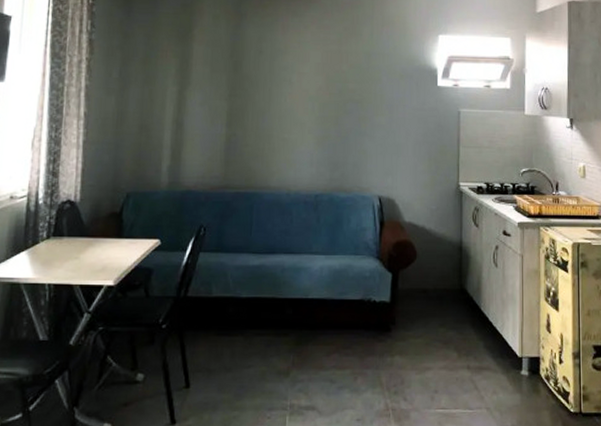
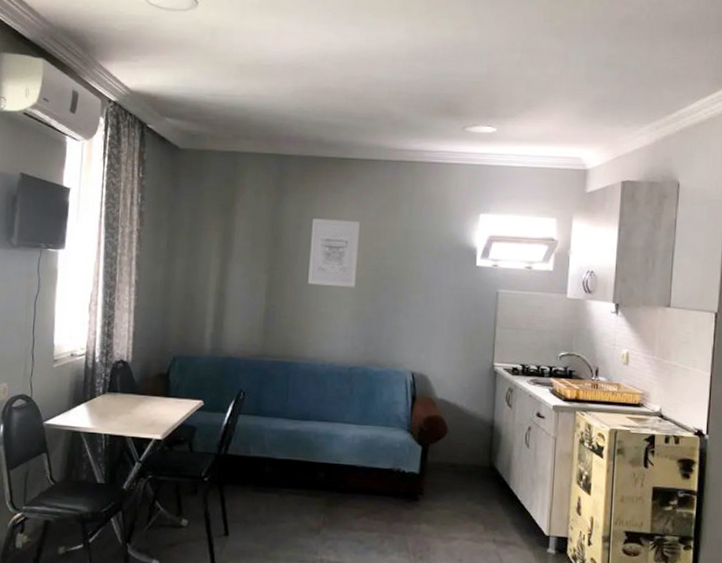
wall art: none [270,43,321,112] -> present [308,218,360,287]

